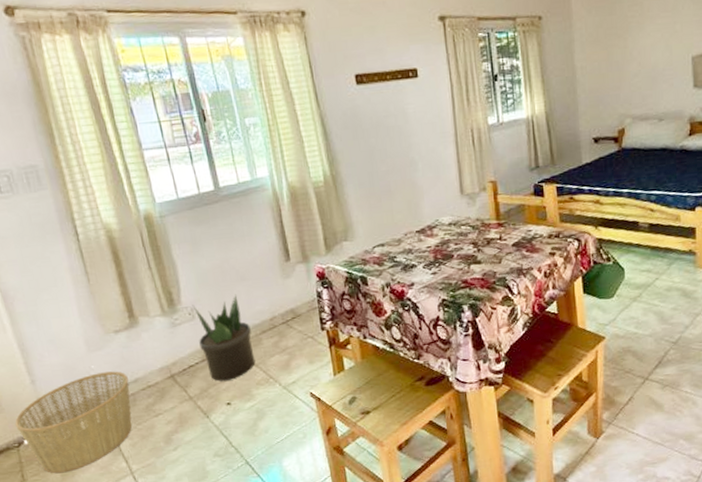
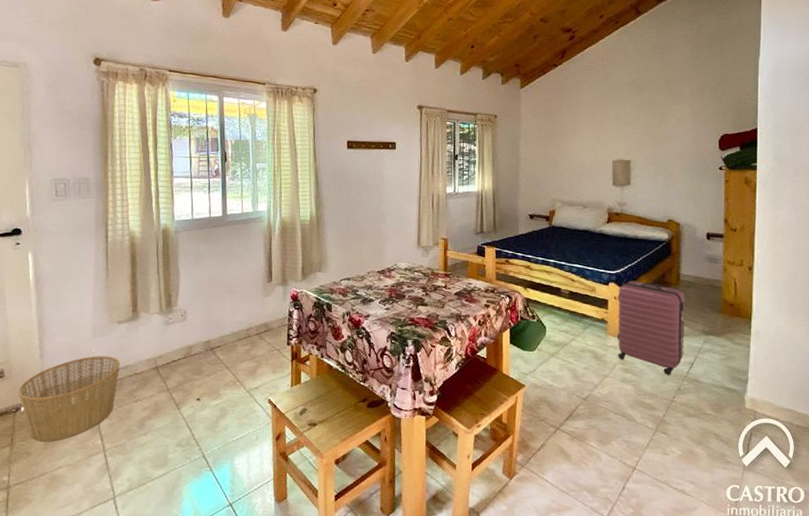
planter: present [192,294,256,381] -> none [185,304,229,378]

